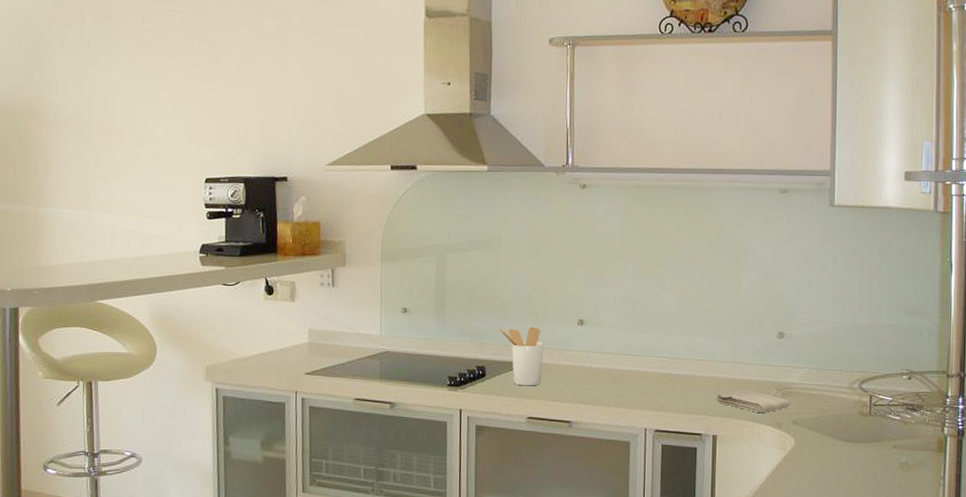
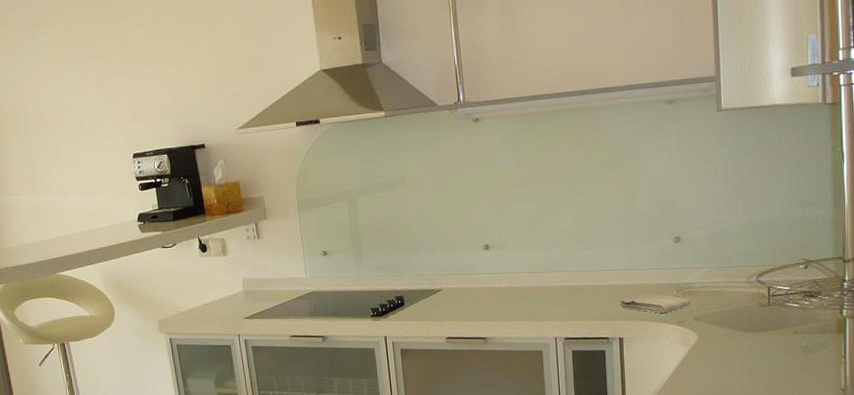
utensil holder: present [498,326,544,386] -> none [411,255,456,310]

